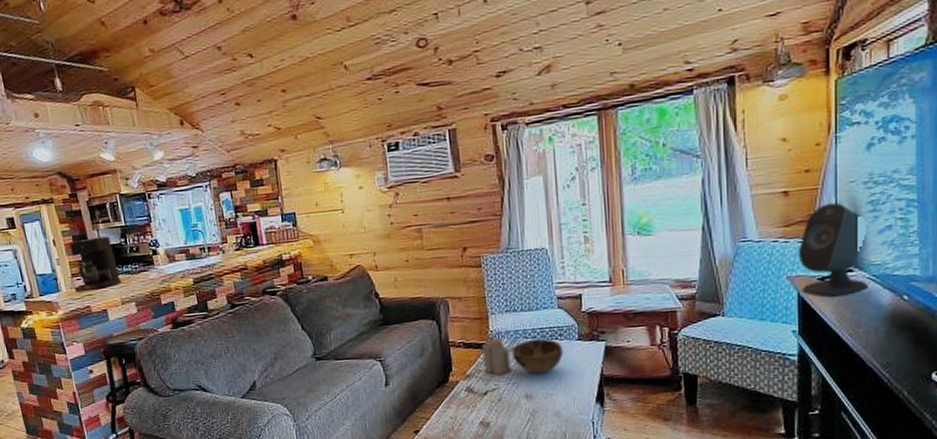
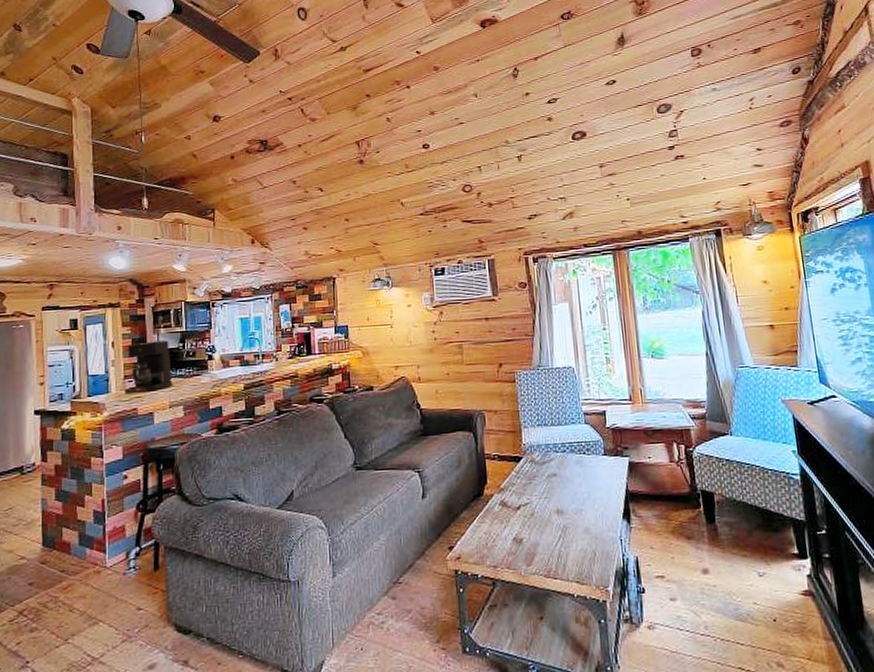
candle: present [482,336,513,376] -> none [516,449,544,490]
decorative bowl: present [511,338,564,374] -> none [543,452,591,489]
speaker: present [797,202,869,297] -> none [787,336,851,420]

